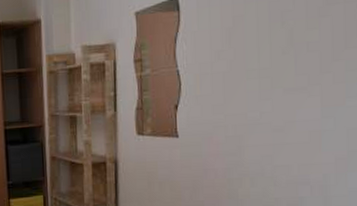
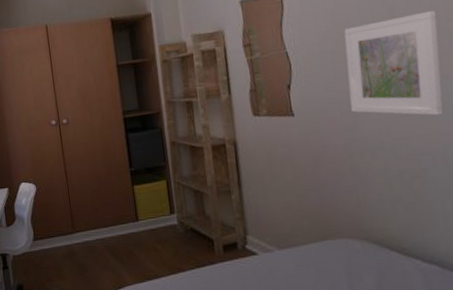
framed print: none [236,35,336,145] -> present [344,10,443,116]

